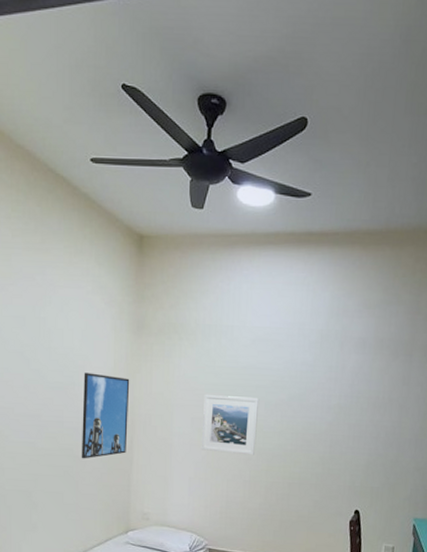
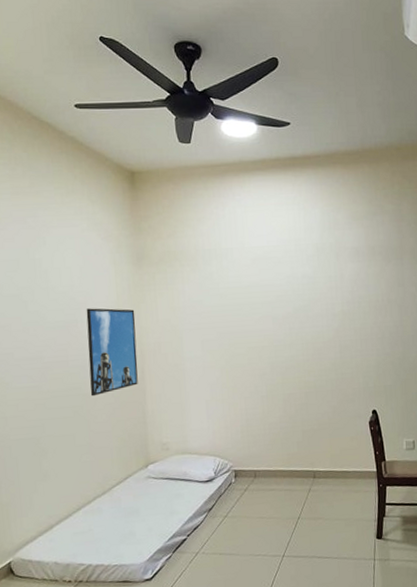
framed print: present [201,395,260,456] -> none [212,314,269,372]

